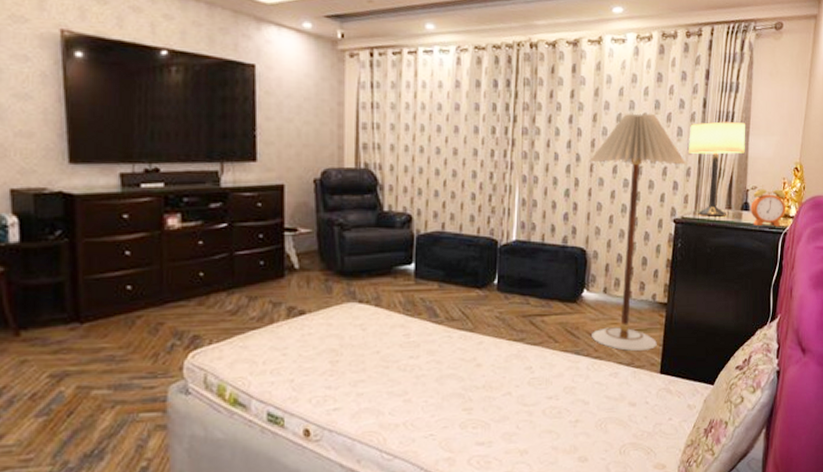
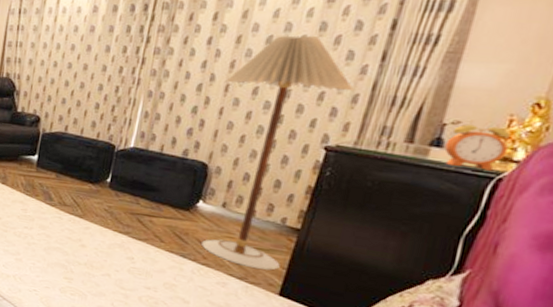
table lamp: present [687,121,746,217] -> none [358,45,458,151]

